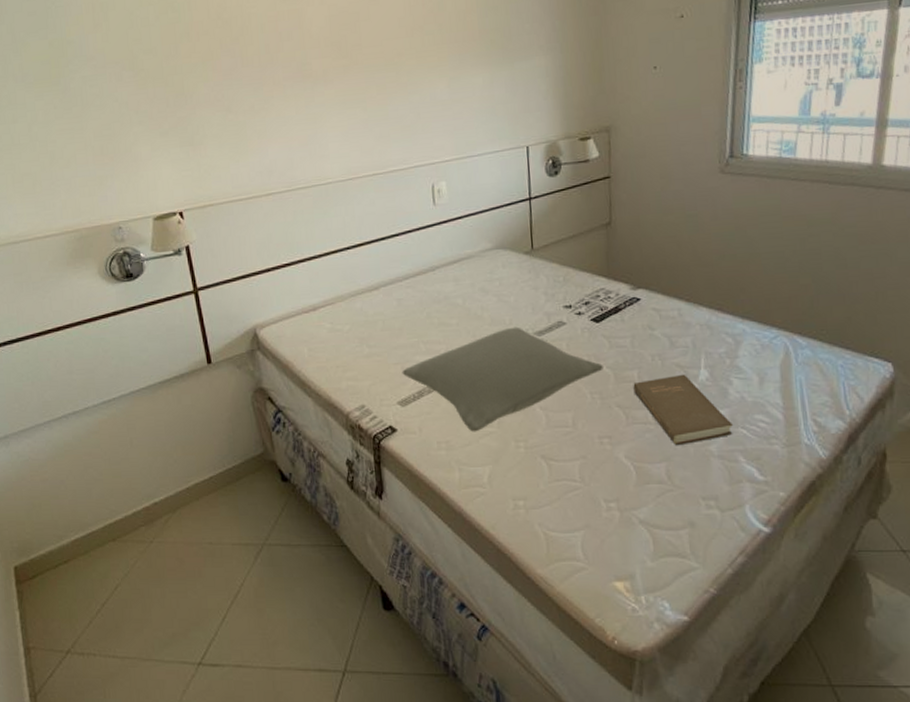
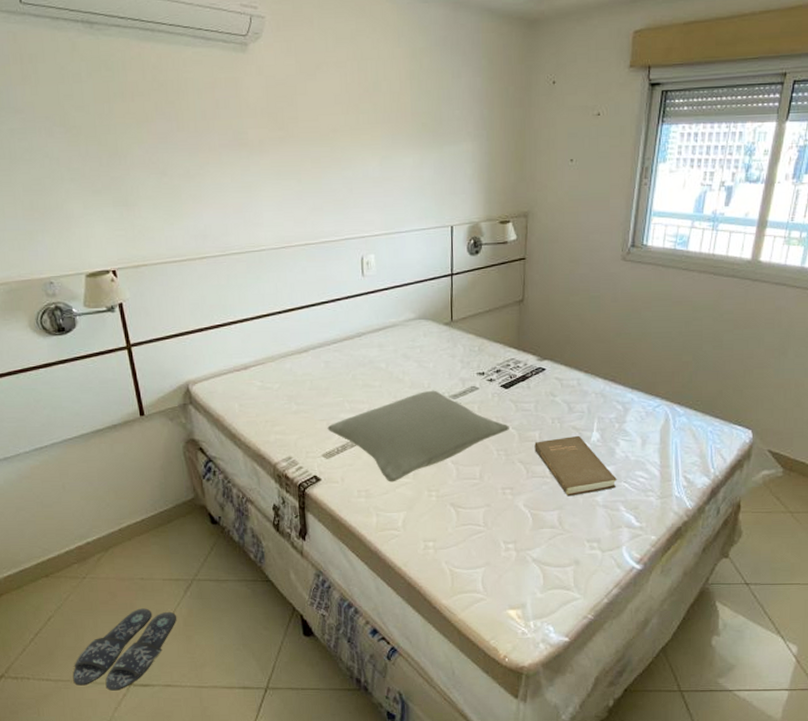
slippers: none [140,577,247,671] -> present [73,608,176,691]

